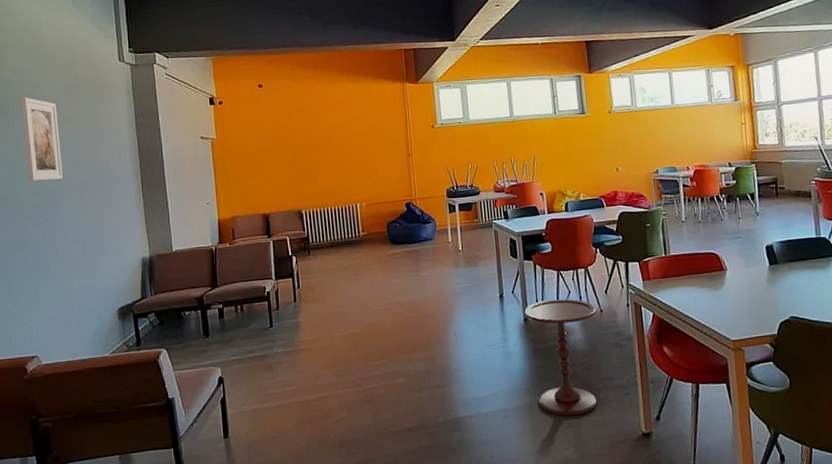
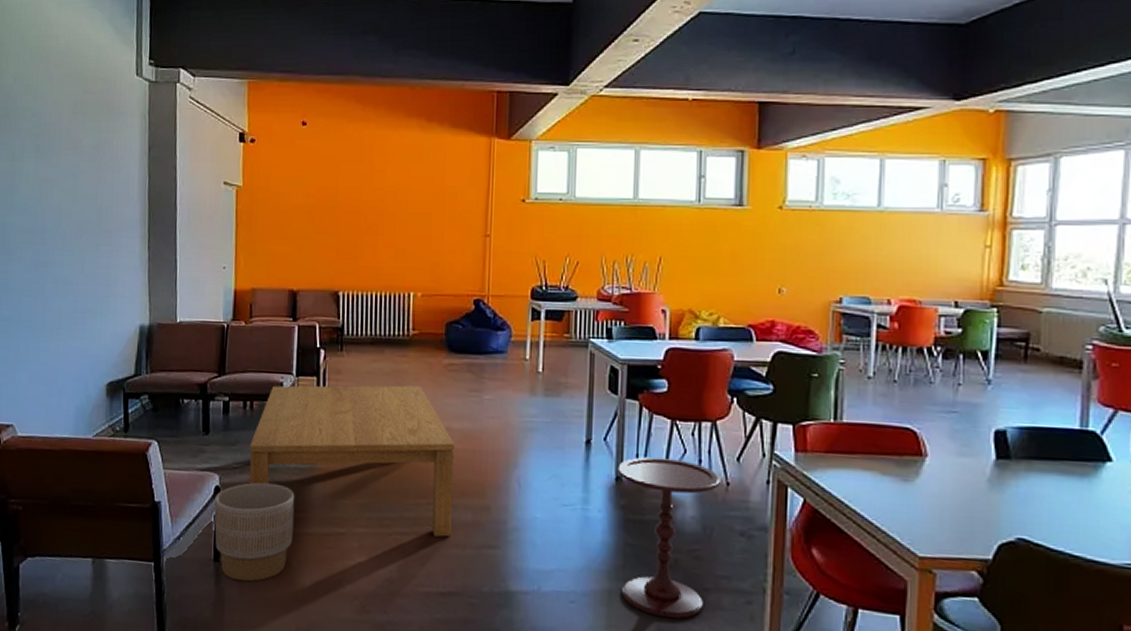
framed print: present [21,97,63,182] -> none [20,110,60,217]
planter: none [219,366,287,450] -> present [214,482,295,582]
coffee table: none [243,274,410,386] -> present [249,385,454,537]

